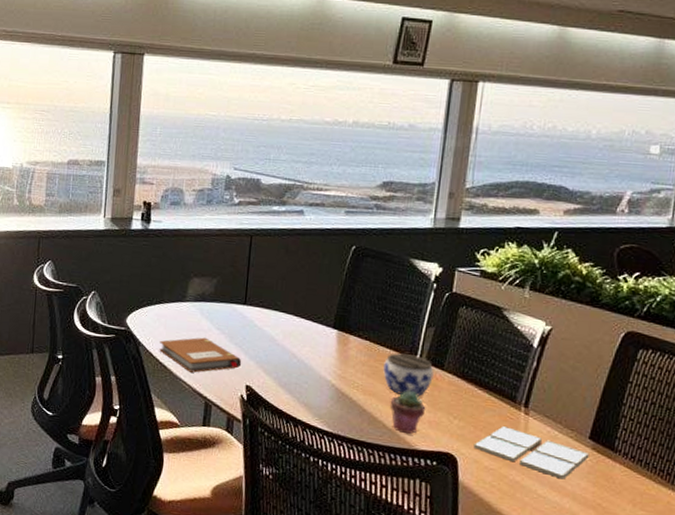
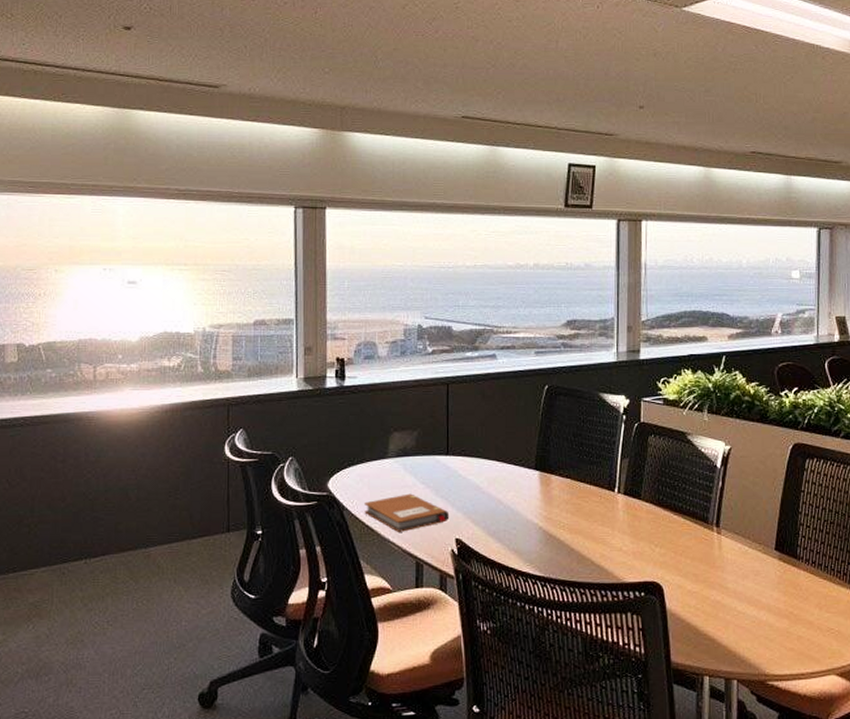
jar: present [383,352,434,397] -> none [586,487,632,529]
potted succulent: present [389,391,426,434] -> none [595,525,629,567]
drink coaster: present [473,426,590,480] -> none [676,548,777,593]

